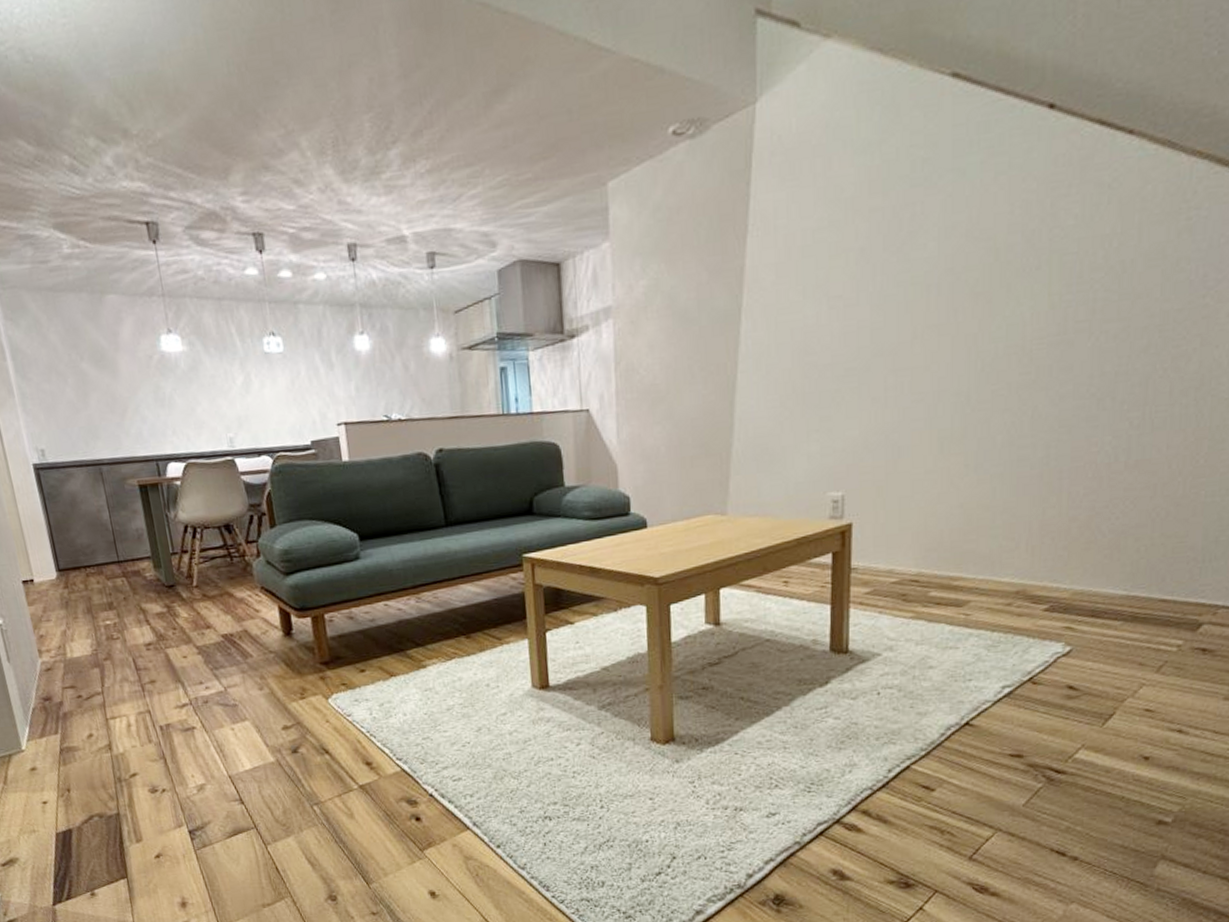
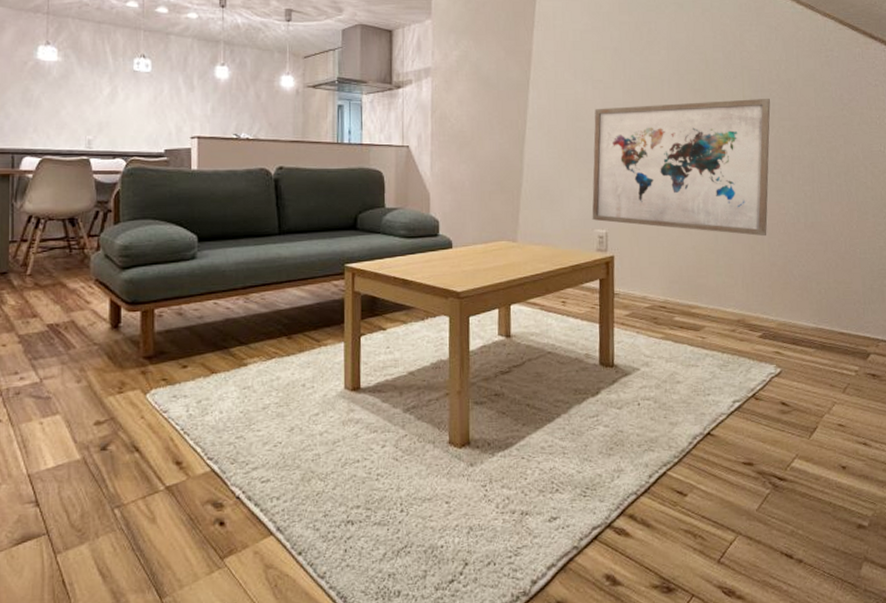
wall art: none [824,293,1090,485] -> present [592,99,771,237]

